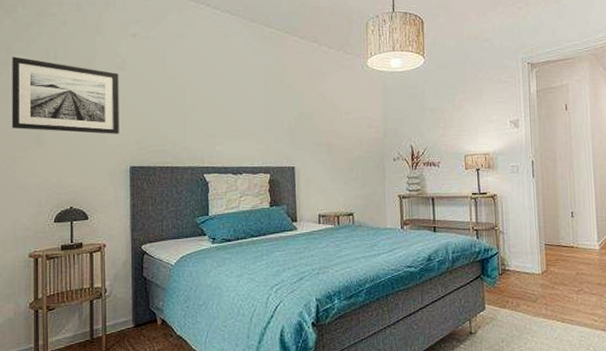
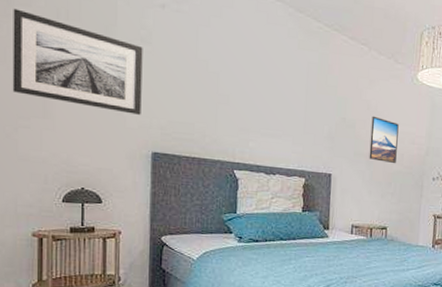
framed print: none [328,106,356,150] -> present [369,116,399,164]

